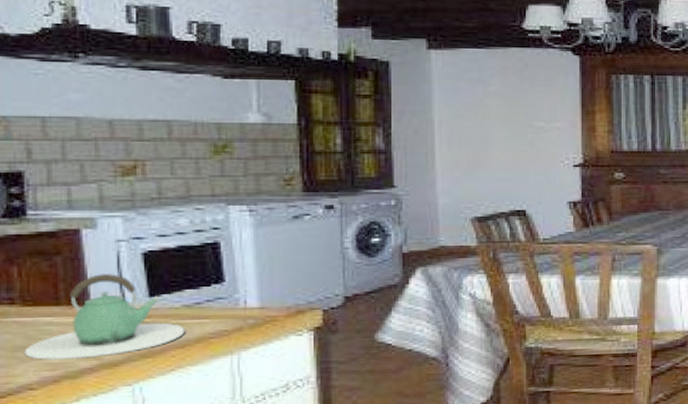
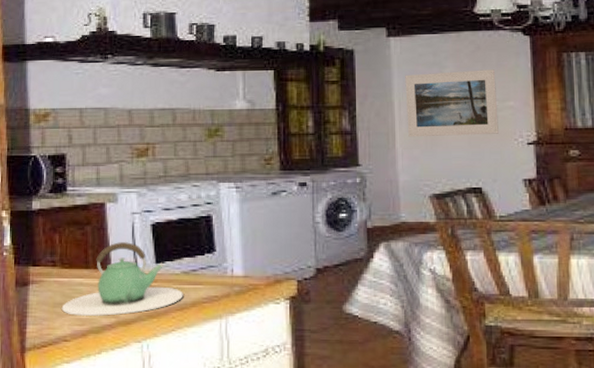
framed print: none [447,89,545,158] -> present [405,69,499,137]

